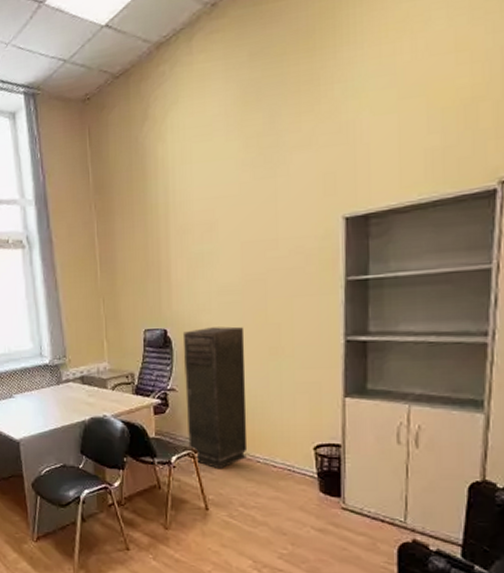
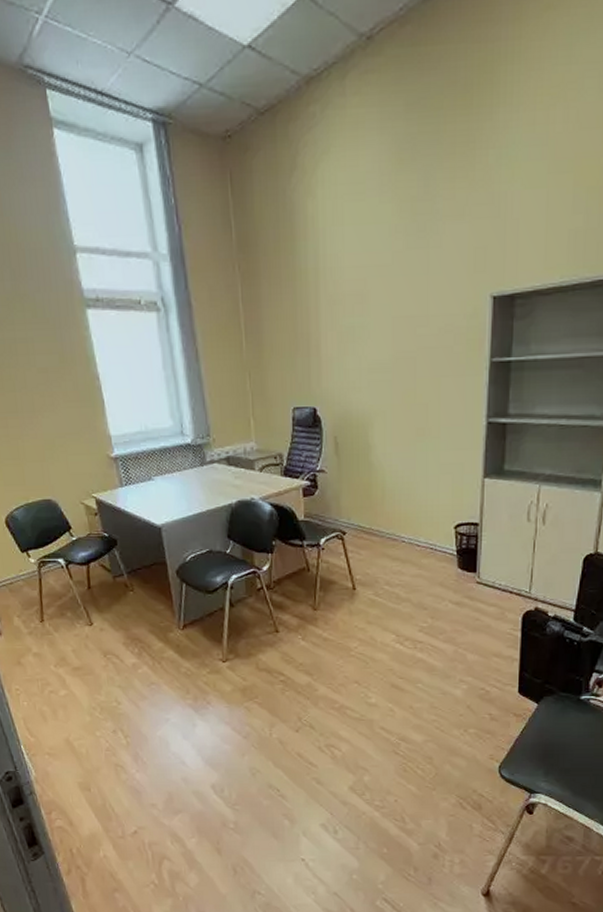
storage cabinet: present [182,326,248,470] -> none [332,406,394,550]

